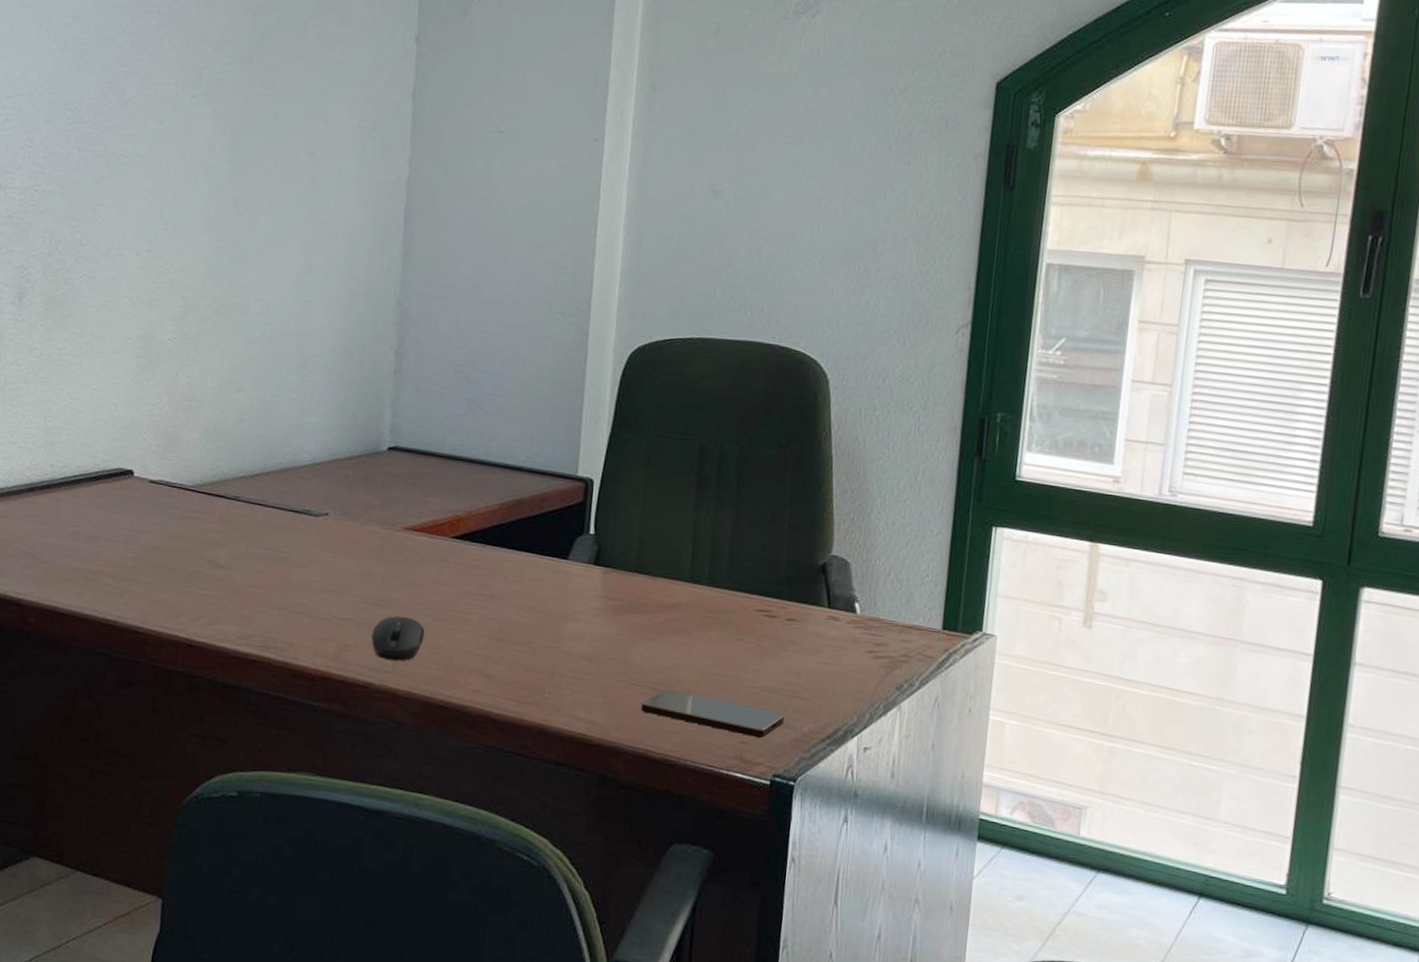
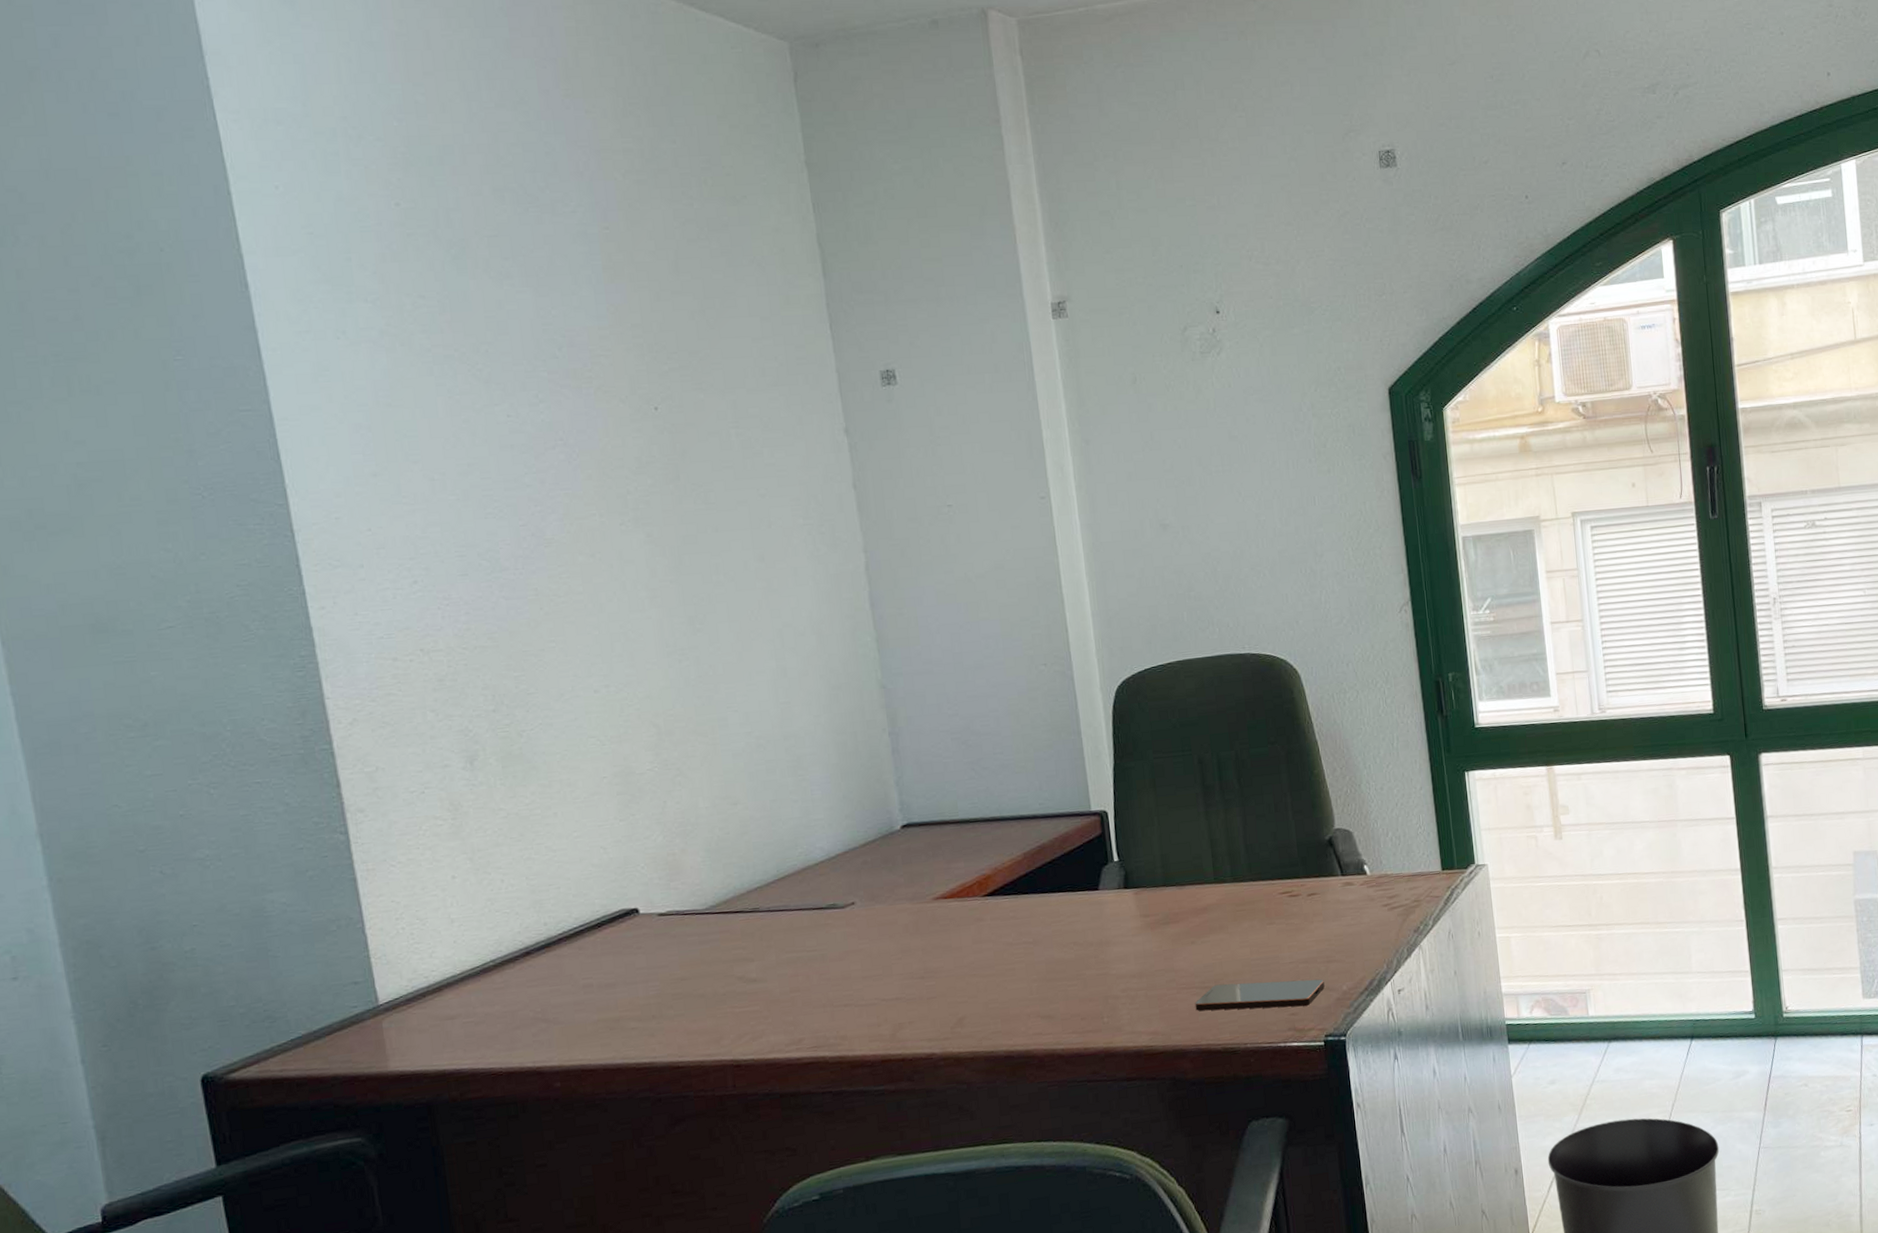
computer mouse: present [371,616,425,661] -> none [923,981,977,1028]

